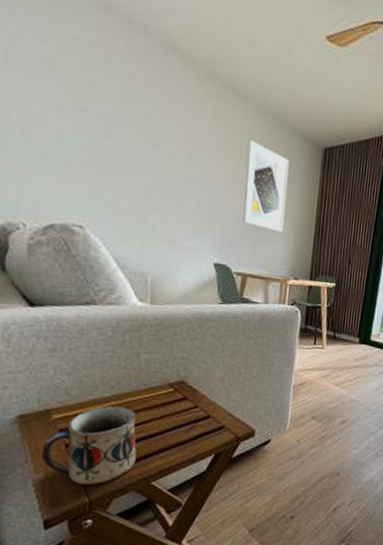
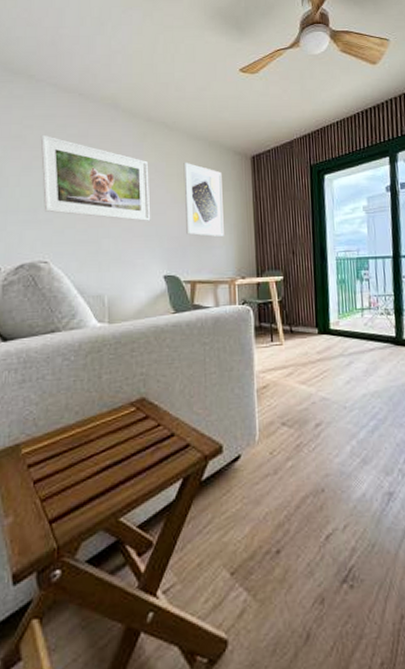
mug: present [41,405,137,486] -> none [10,433,103,529]
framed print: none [75,65,208,201] -> present [40,134,151,221]

